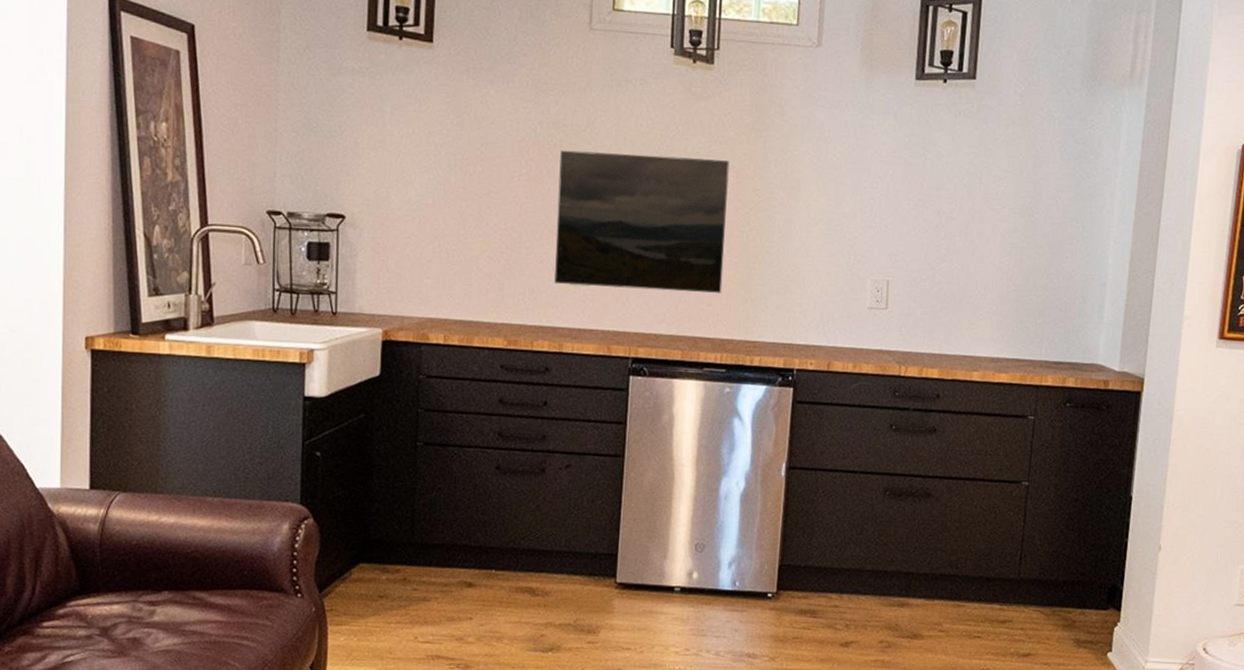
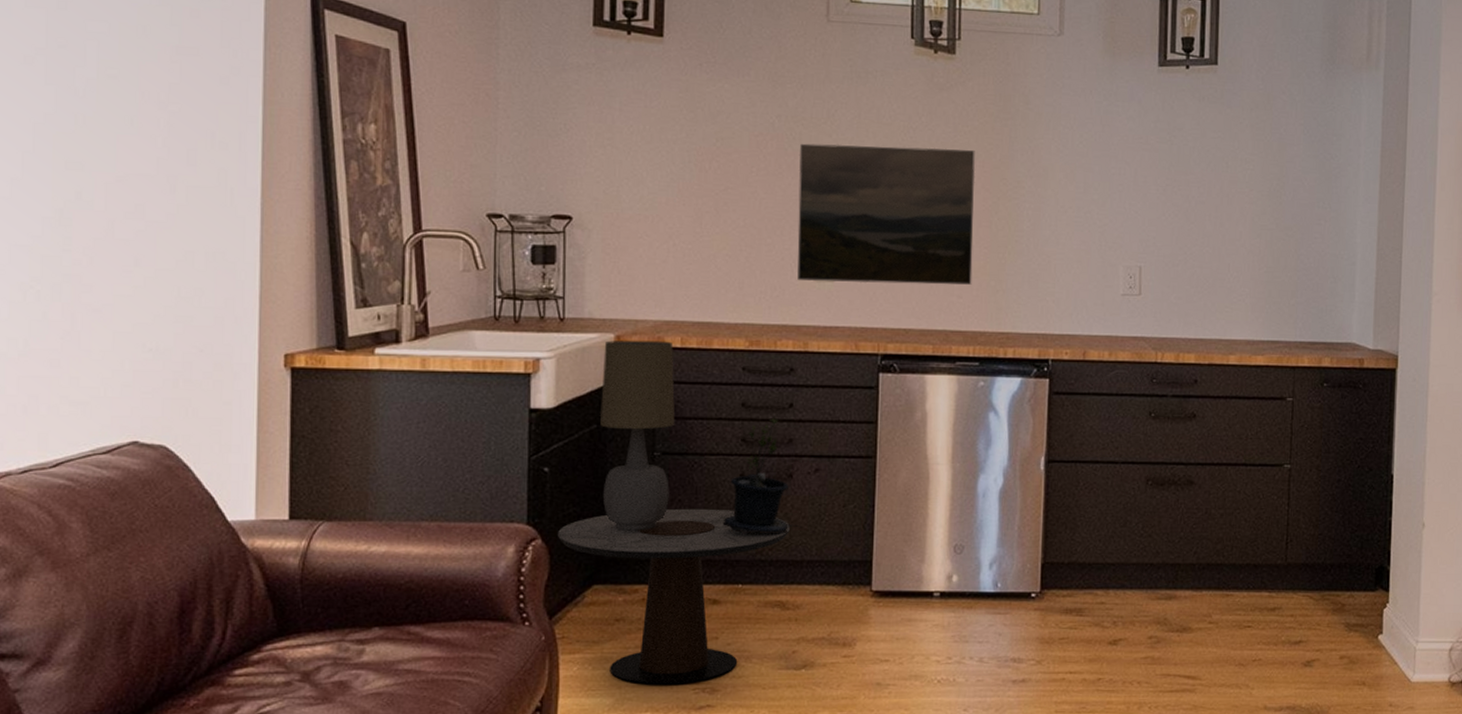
side table: none [328,496,542,659] -> present [558,508,791,685]
table lamp: none [368,335,437,515] -> present [600,340,675,531]
potted plant: none [478,414,553,524] -> present [722,417,803,534]

